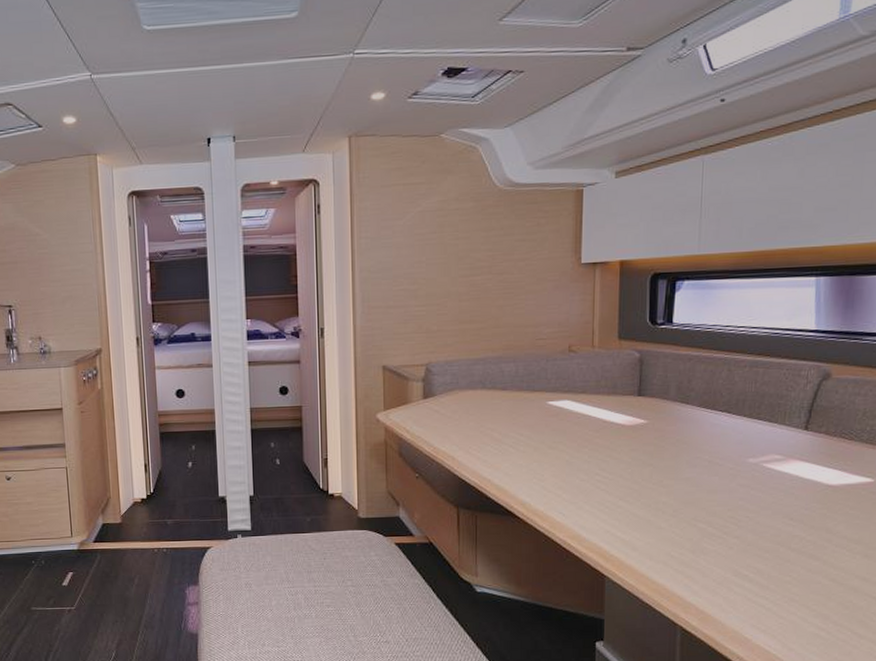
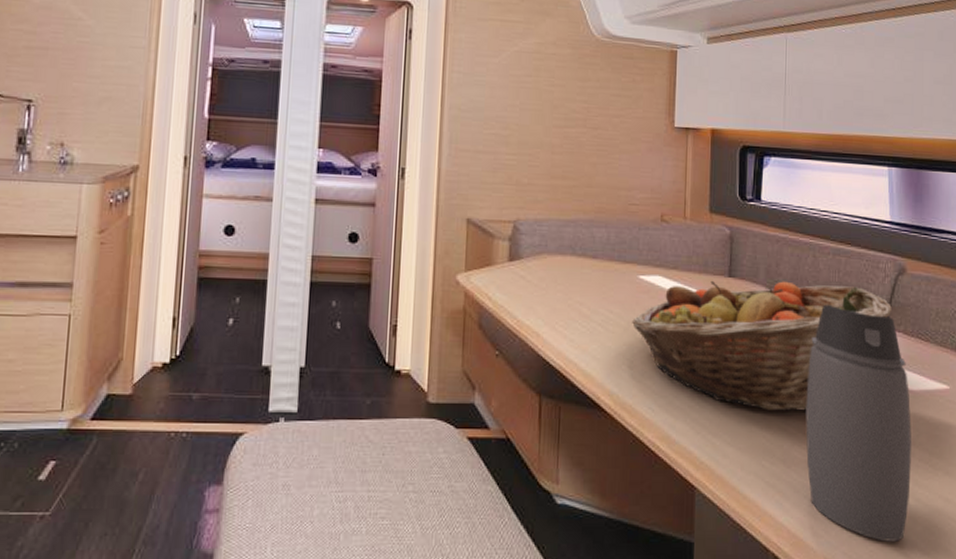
fruit basket: none [542,395,813,510] -> present [632,281,892,411]
water bottle: none [716,413,829,616] -> present [805,304,912,542]

